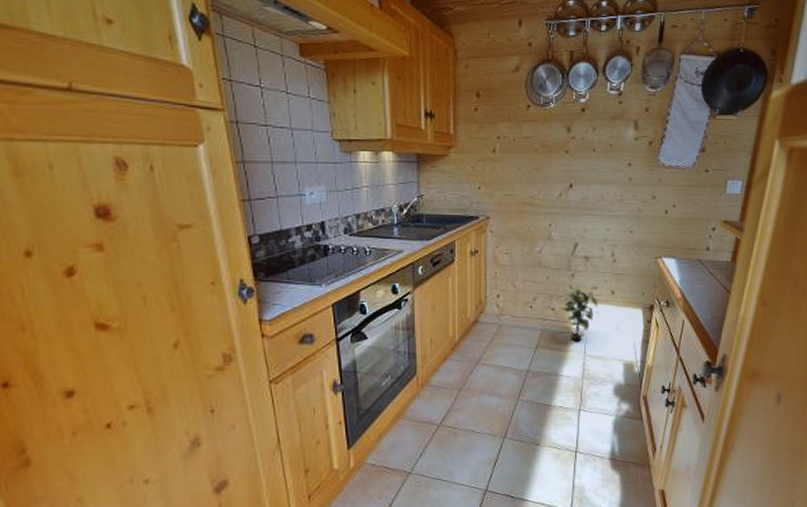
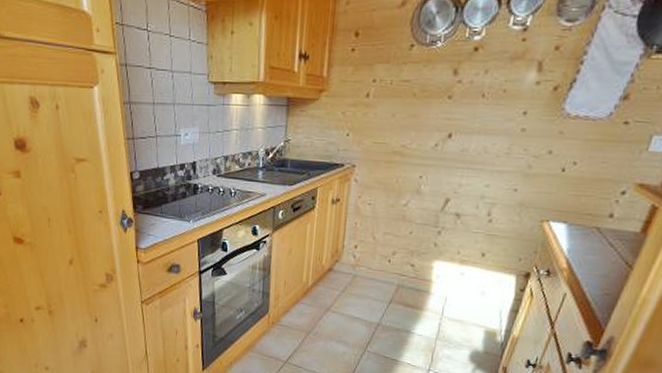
potted plant: present [560,287,599,340] -> none [421,245,468,301]

